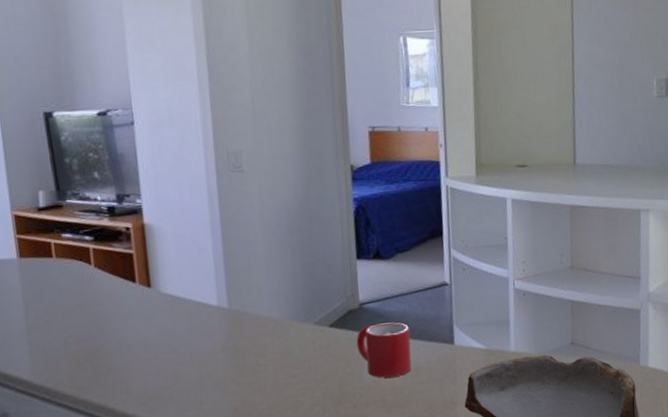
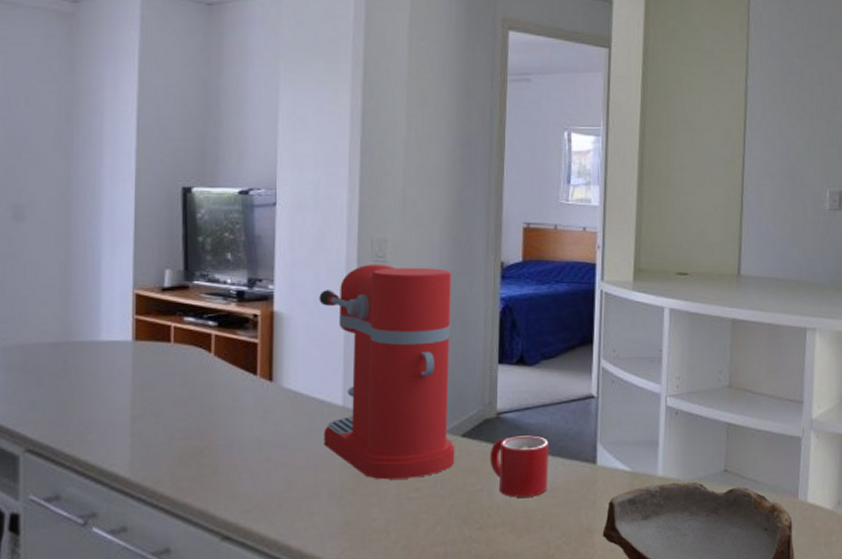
coffee maker: none [184,173,326,370] -> present [319,264,455,480]

